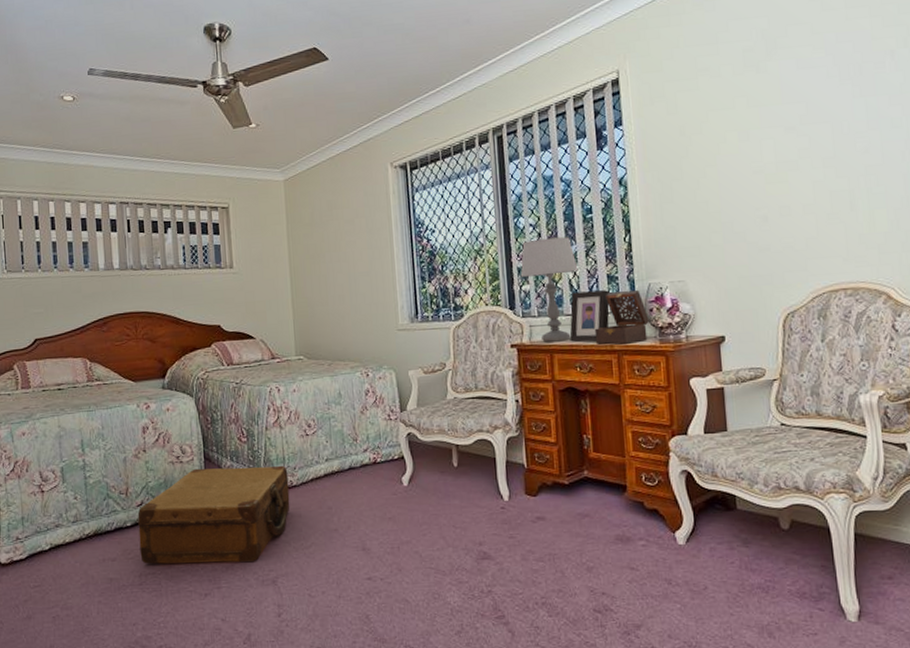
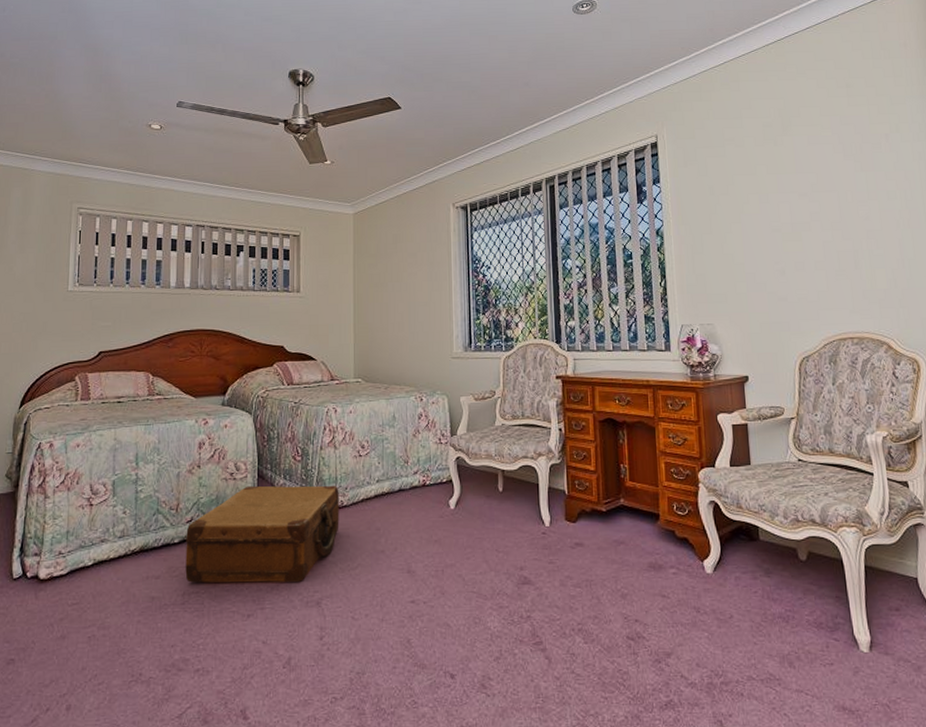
table lamp: present [520,237,578,342] -> none [566,279,619,375]
picture frame: present [569,290,610,343] -> none [610,329,647,377]
jewelry box: present [594,290,650,346] -> none [632,331,683,381]

